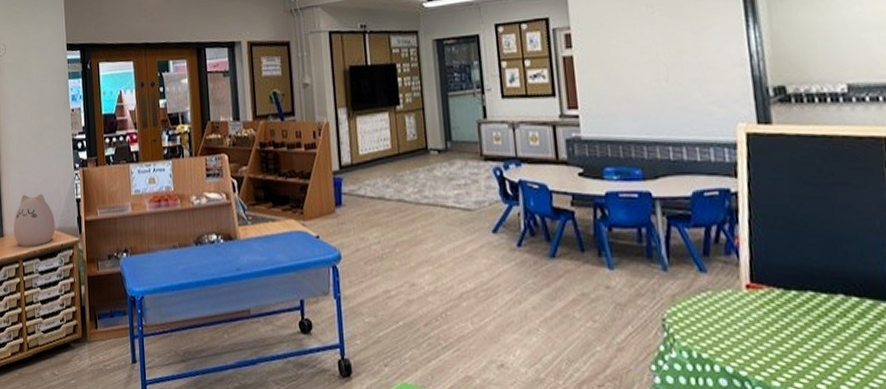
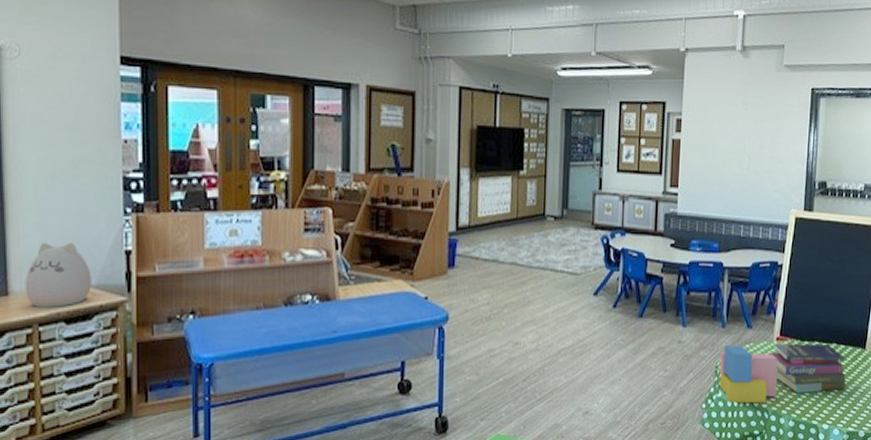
toy blocks: none [665,293,759,370] -> present [719,345,778,404]
books: none [737,292,872,360] -> present [768,343,846,393]

